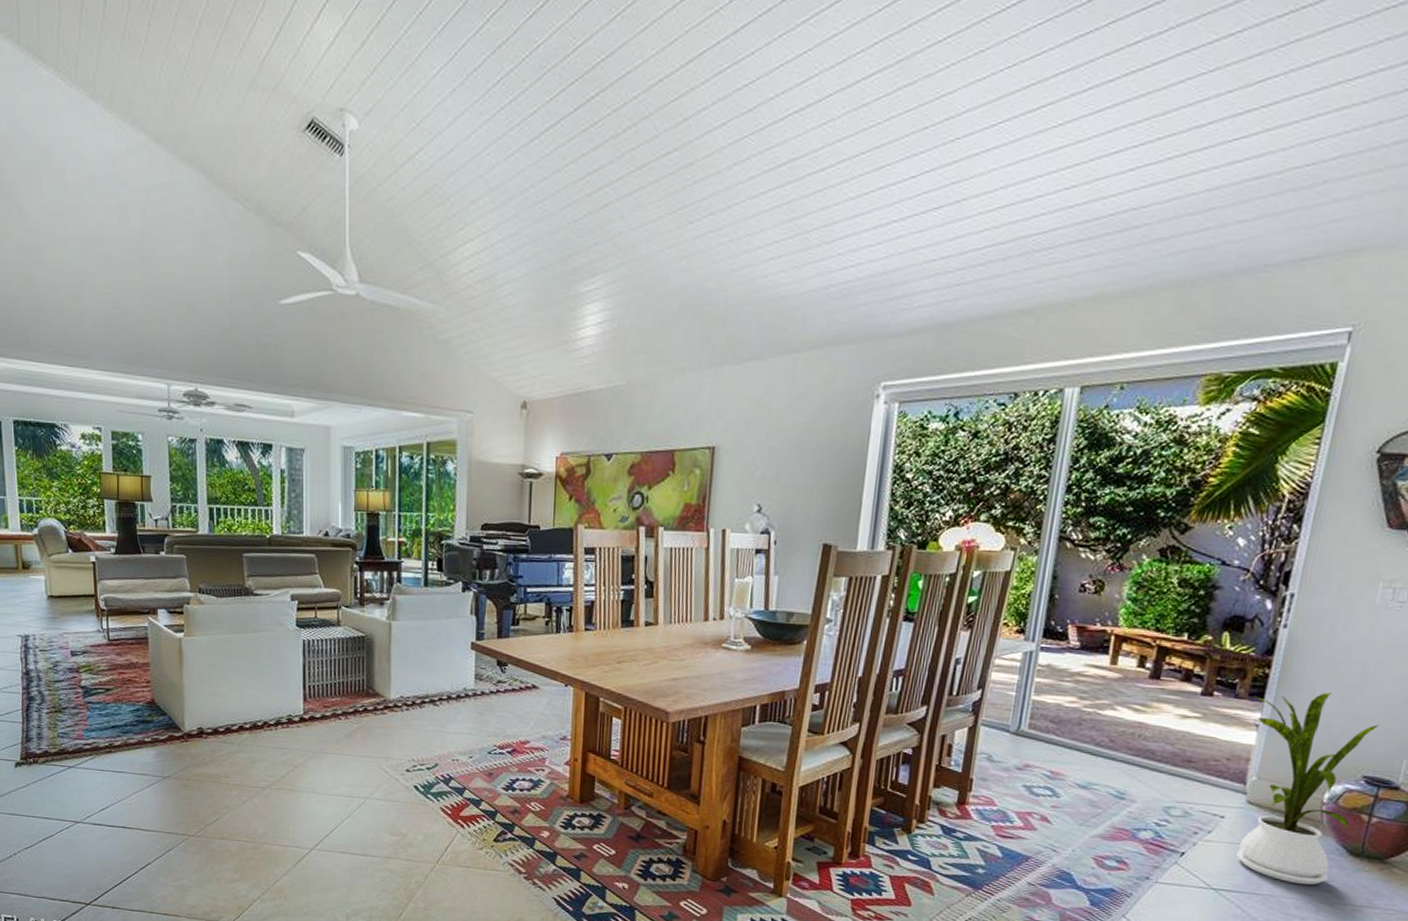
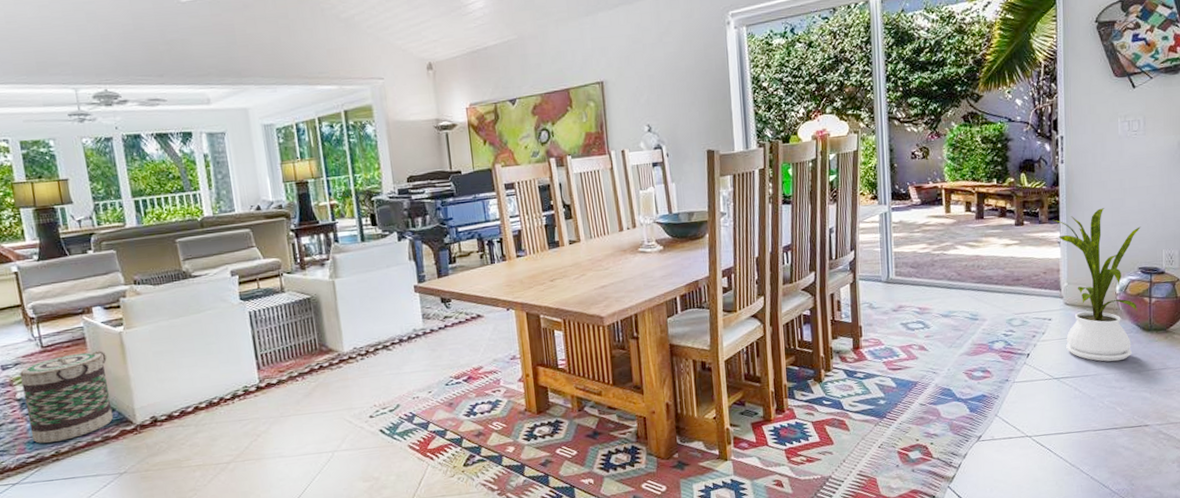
basket: none [86,652,166,735] -> present [20,350,114,443]

